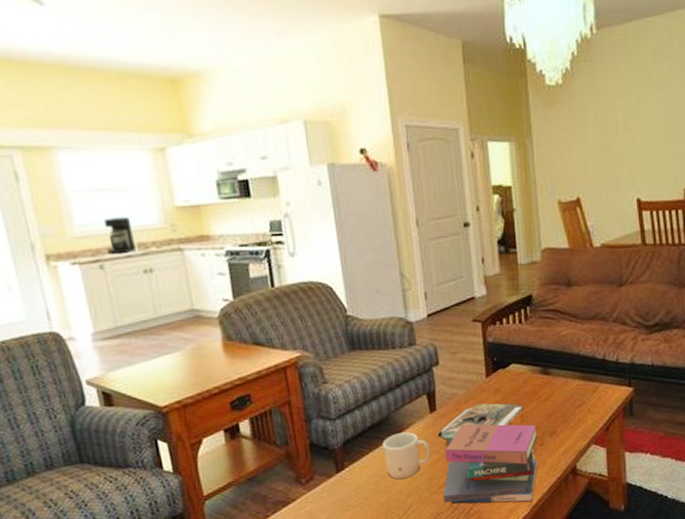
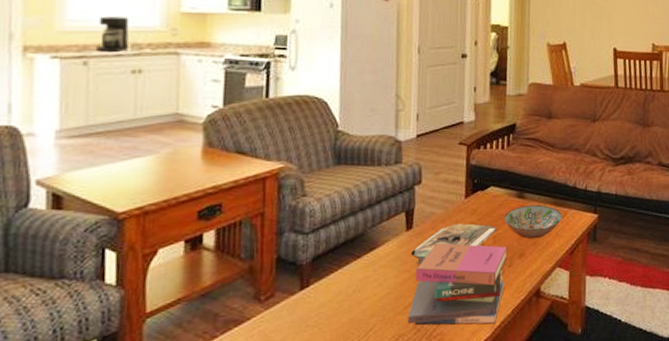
mug: present [382,432,431,480] -> none [352,249,402,299]
decorative bowl: none [530,380,593,417] -> present [504,204,562,239]

